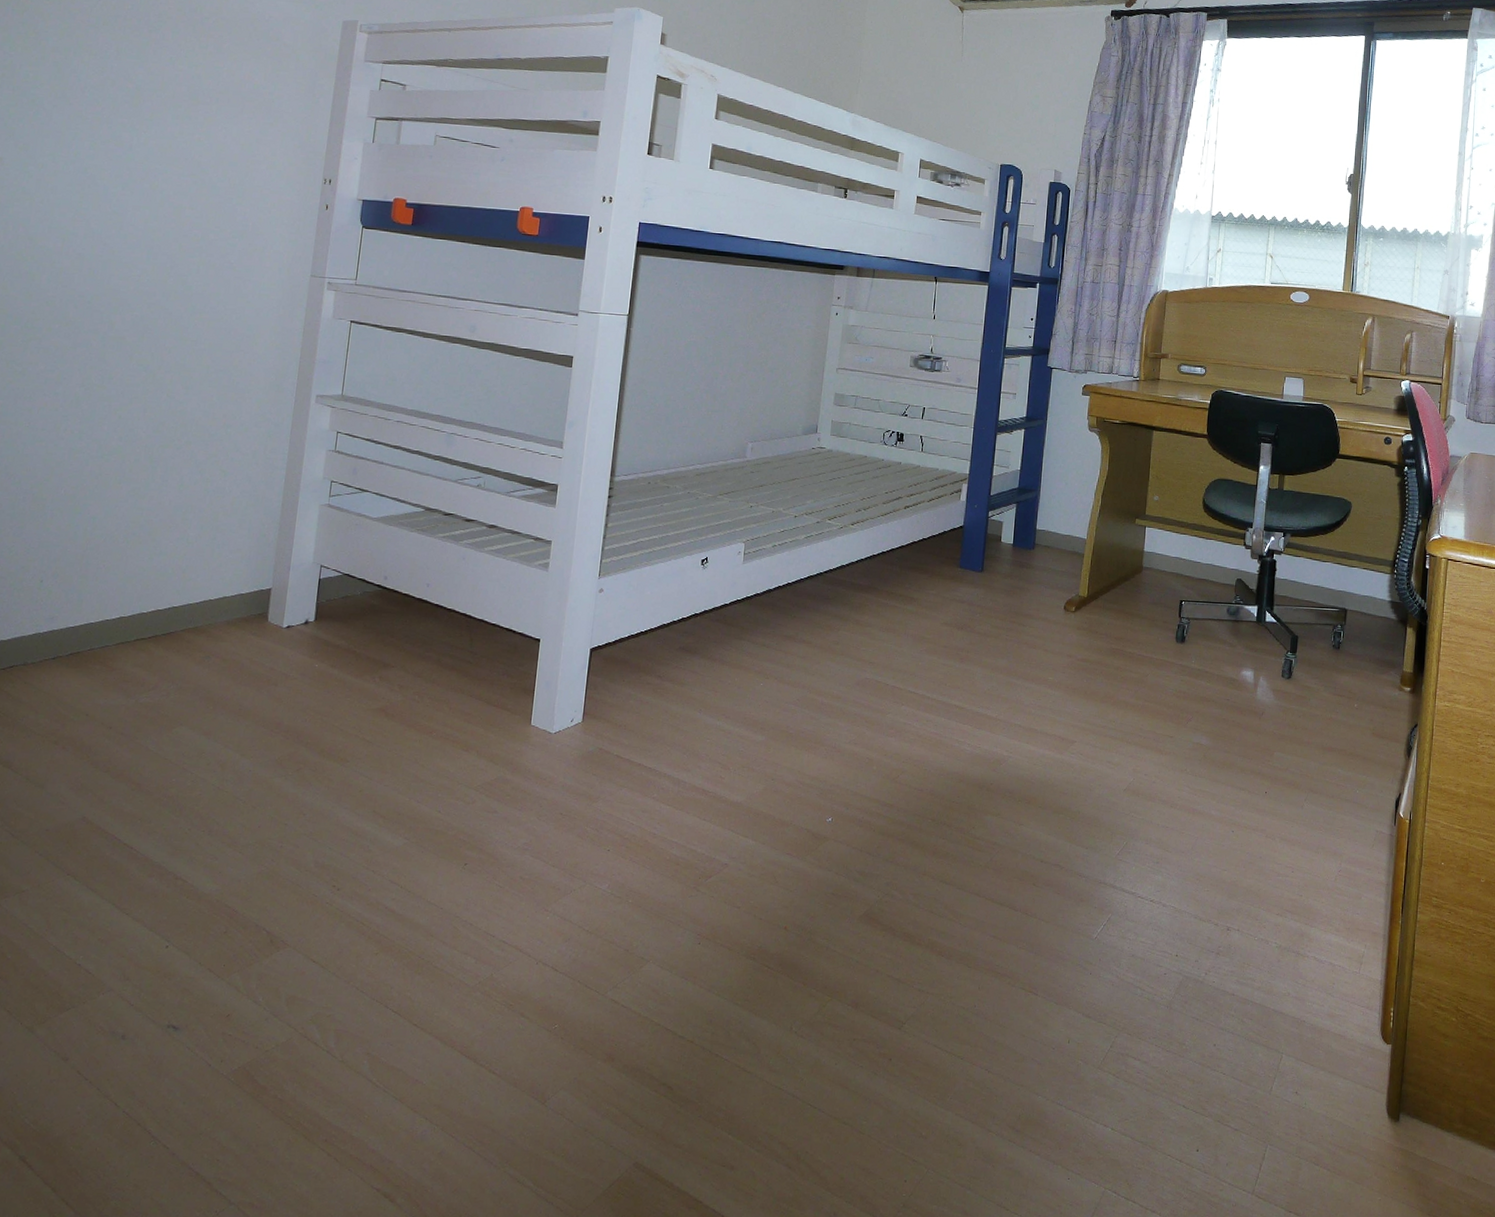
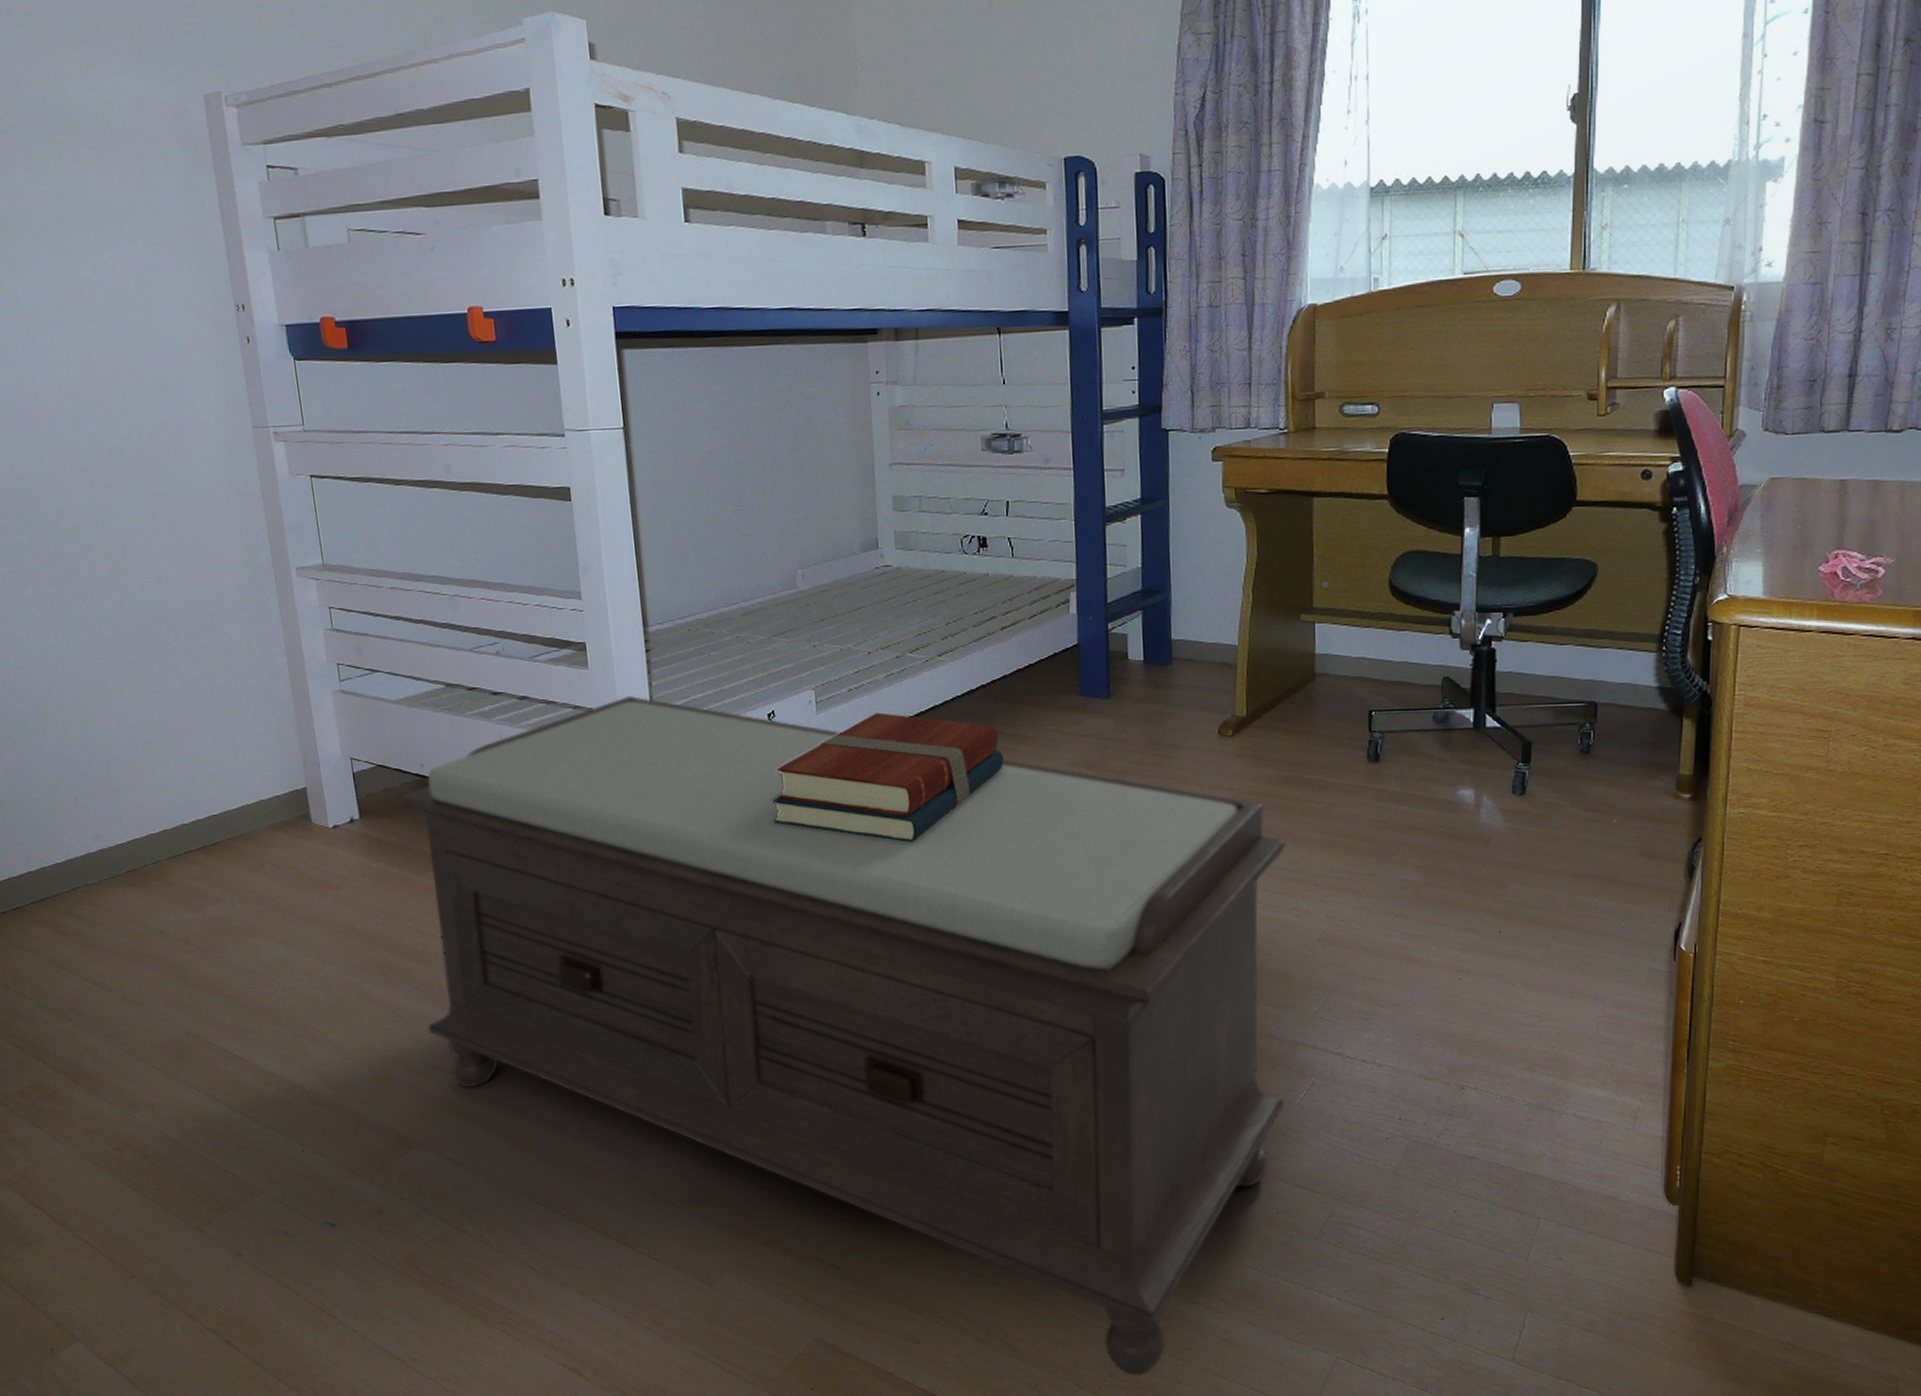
bench: none [326,533,1108,1205] -> present [398,695,1287,1375]
books: none [688,567,892,681] -> present [770,712,1005,843]

